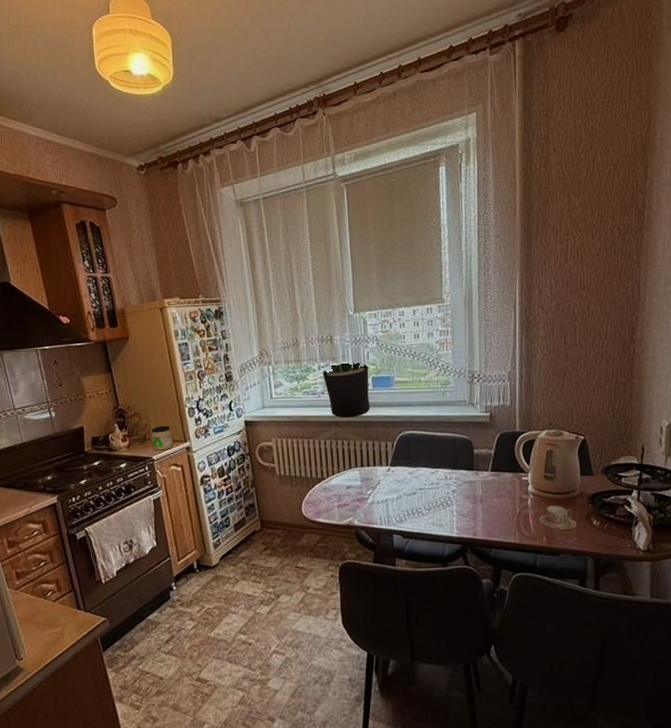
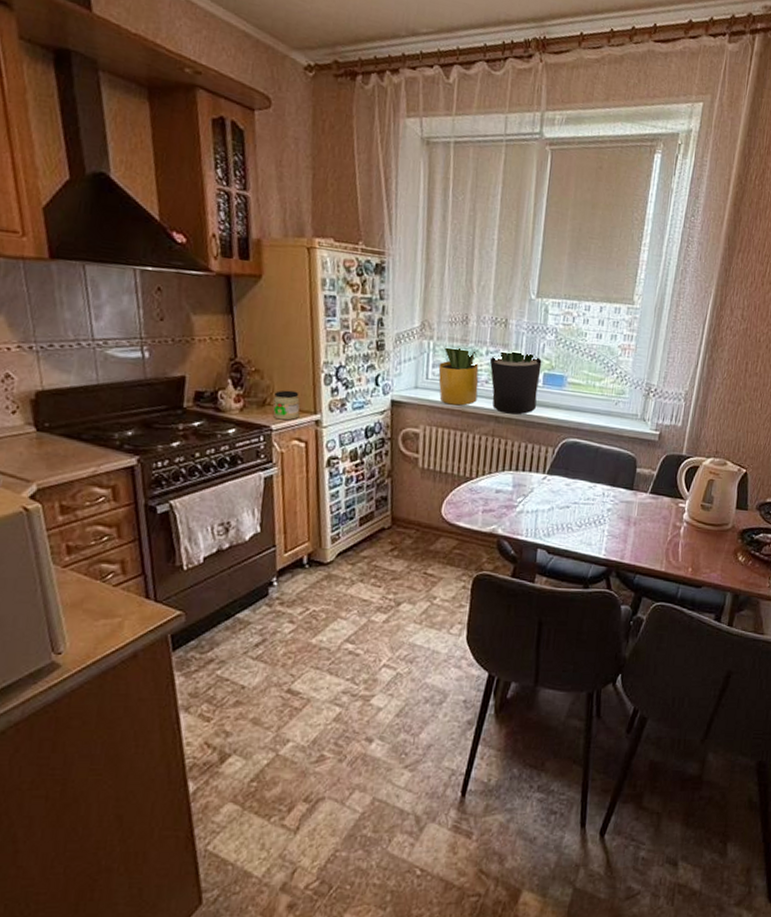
planter: none [280,366,317,418] -> present [438,347,479,406]
teacup: present [539,506,577,530] -> none [688,537,724,563]

